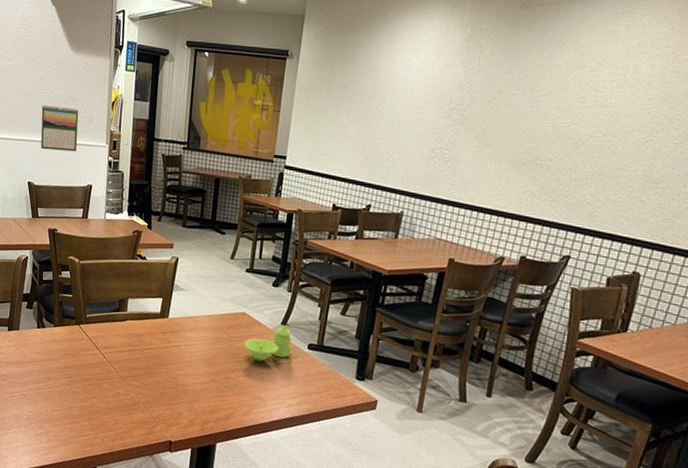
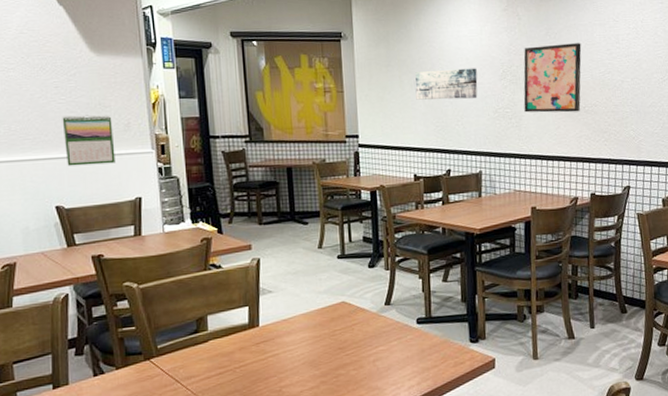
condiment set: present [243,325,292,362] -> none [348,305,400,350]
wall art: none [350,99,421,134] -> present [415,68,478,100]
wall art: none [464,84,549,164] -> present [523,43,582,113]

